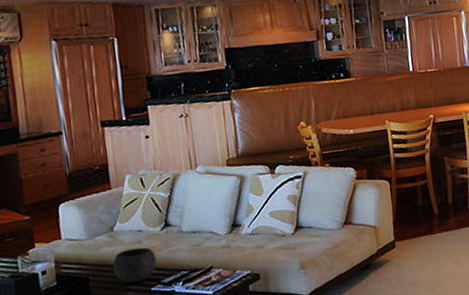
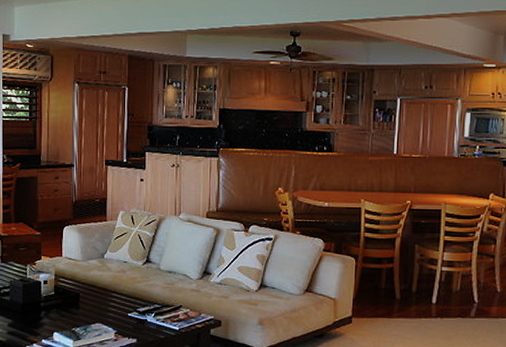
bowl: present [113,247,157,284] -> none [100,276,135,306]

